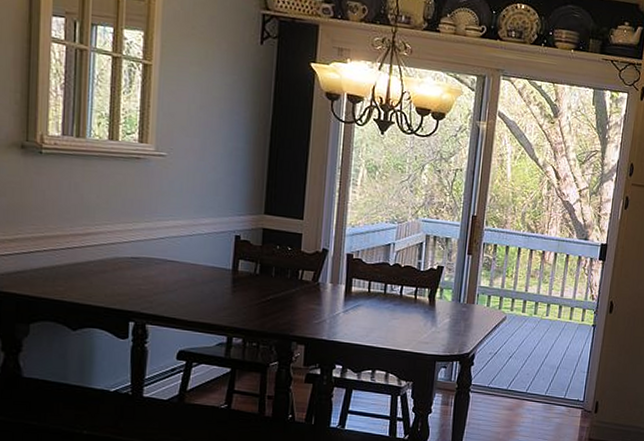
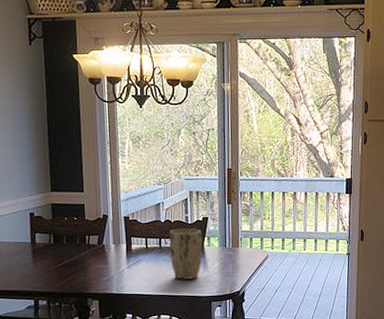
plant pot: none [395,275,435,334] -> present [169,228,203,280]

